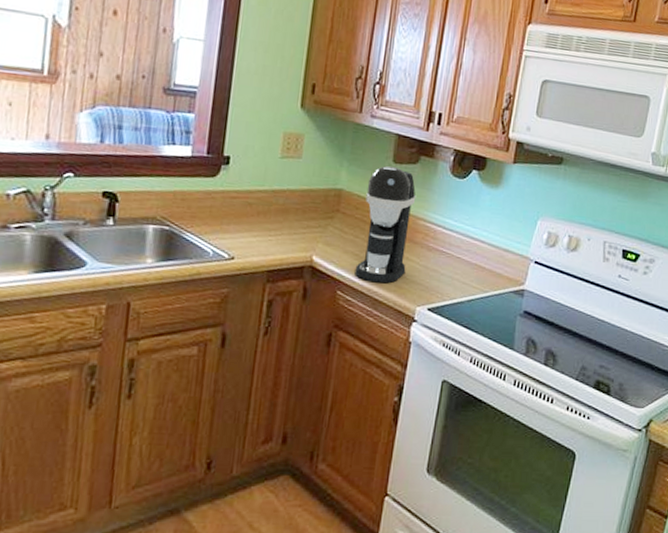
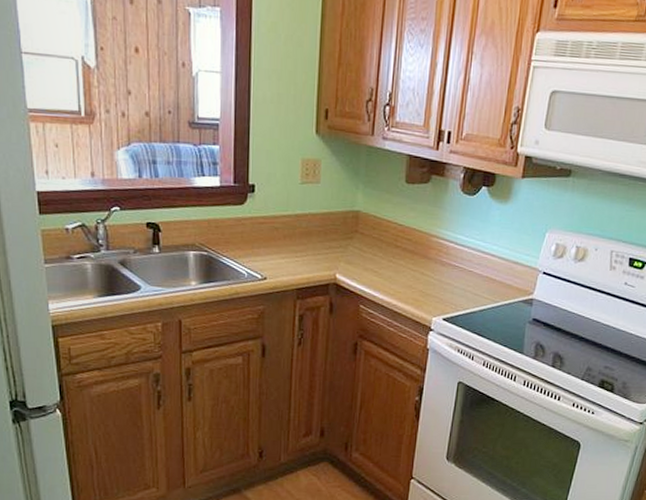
coffee maker: present [355,165,416,284] -> none [375,186,429,297]

